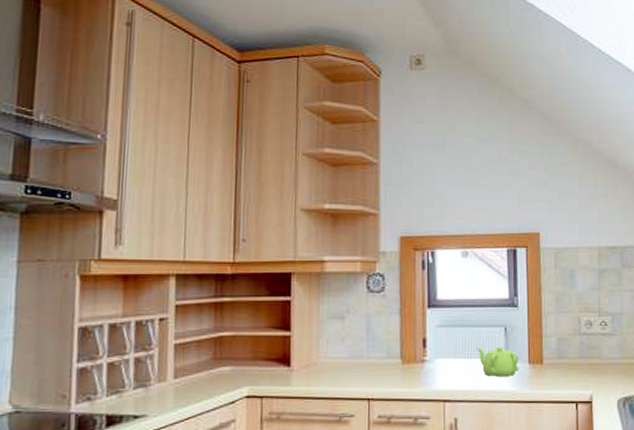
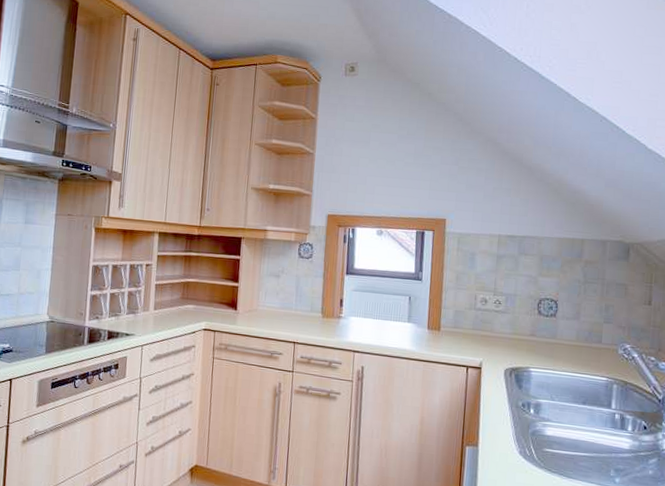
teapot: present [476,346,519,376] -> none [383,311,420,338]

